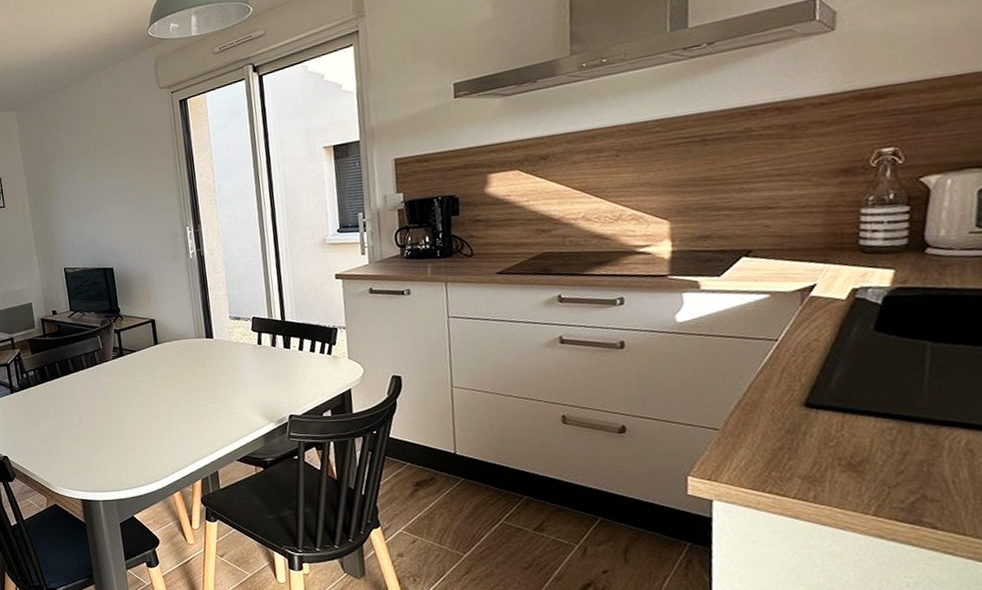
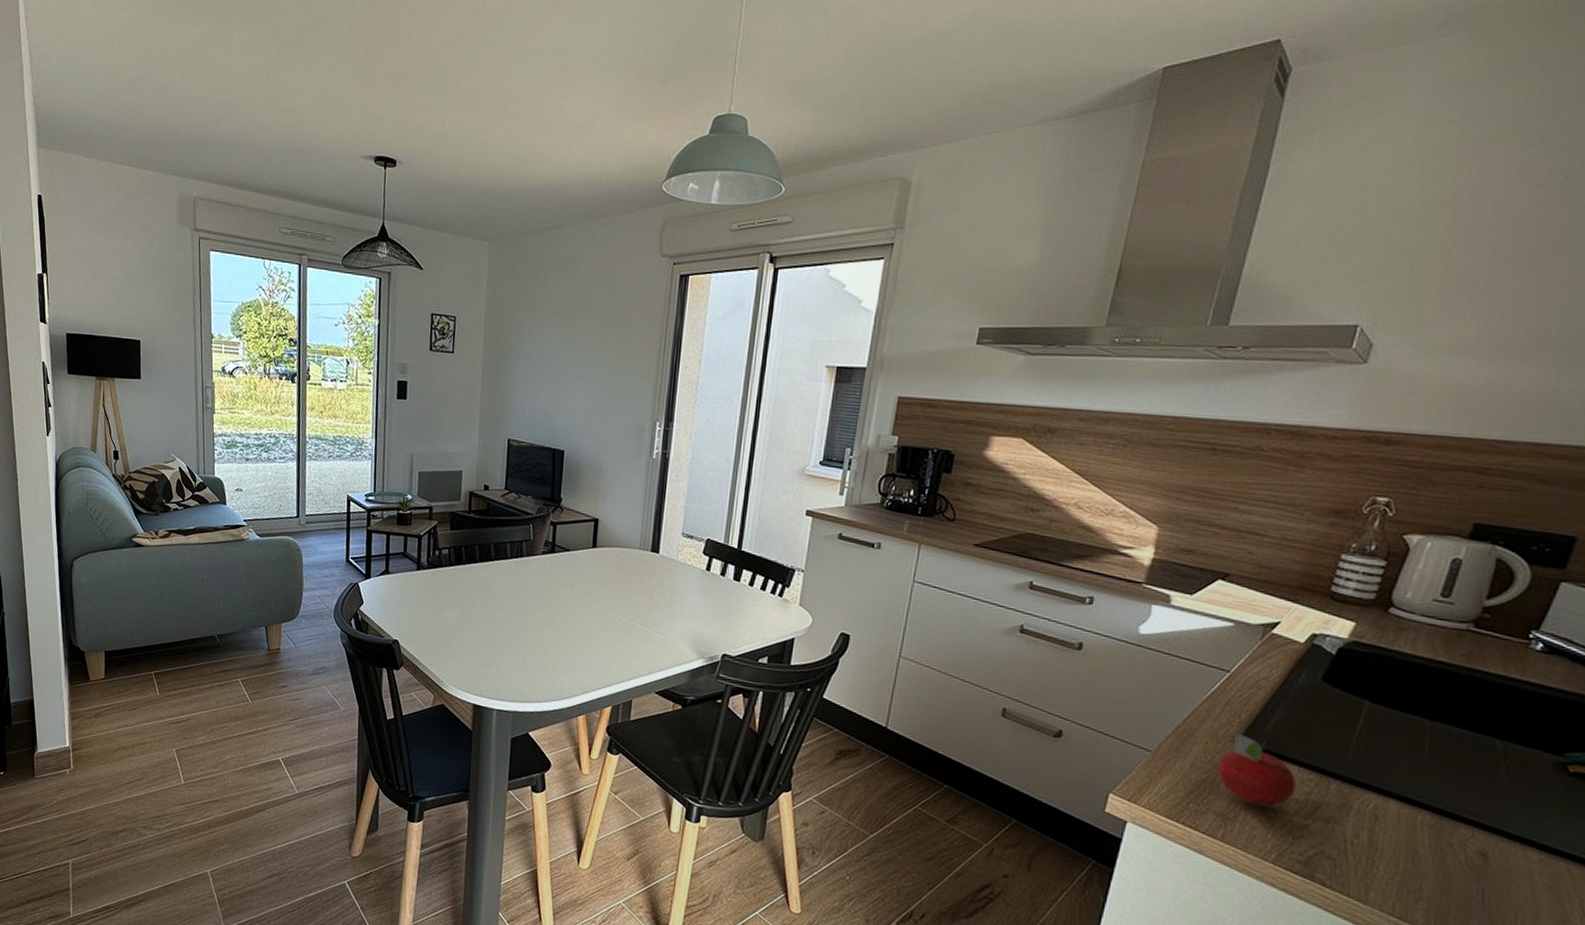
fruit: none [789,397,879,463] -> present [1217,734,1297,807]

